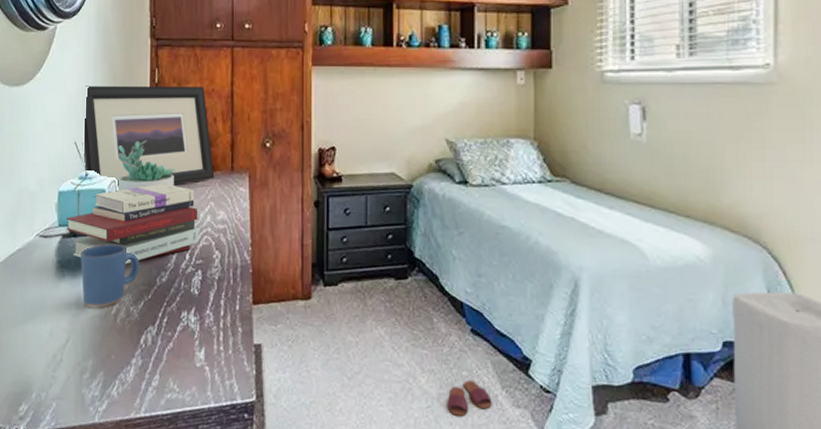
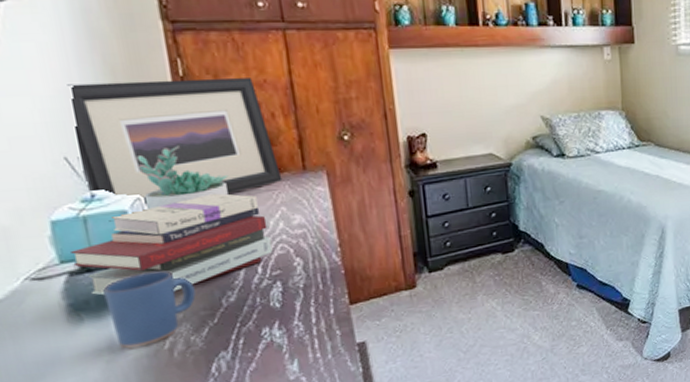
slippers: present [447,380,492,416] -> none [560,328,599,361]

